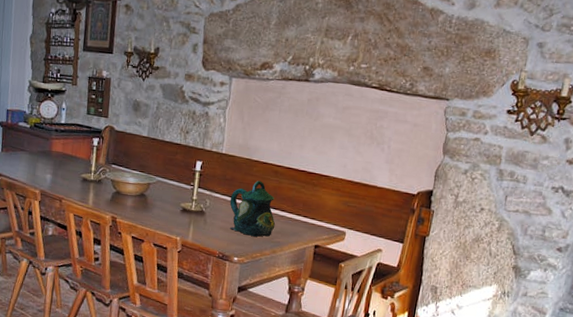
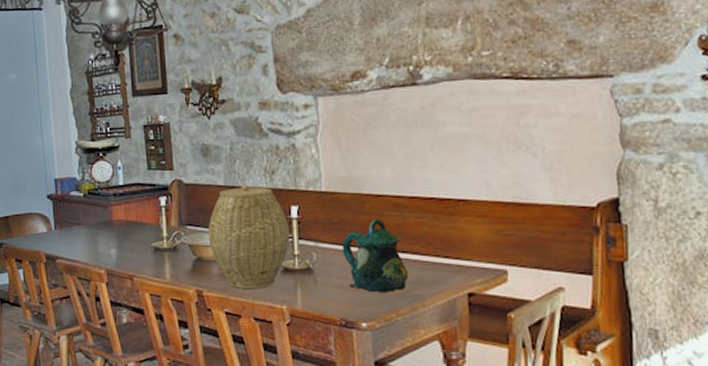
woven basket: none [127,139,193,222] -> present [208,185,290,288]

